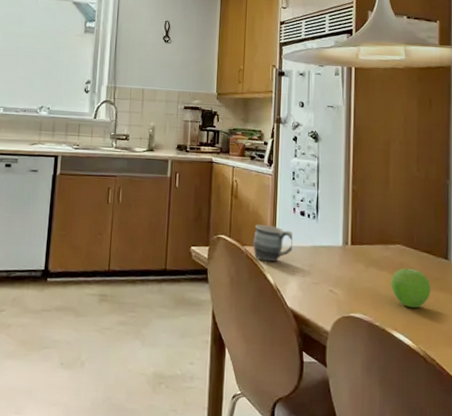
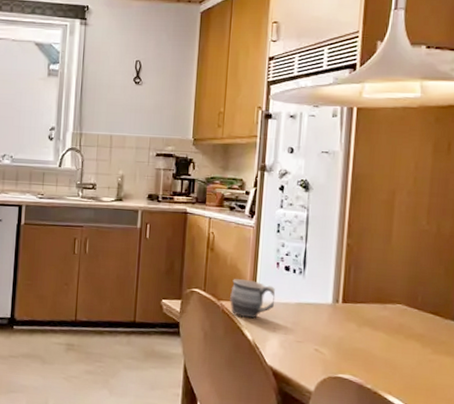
fruit: present [391,268,431,309] -> none [387,329,435,372]

